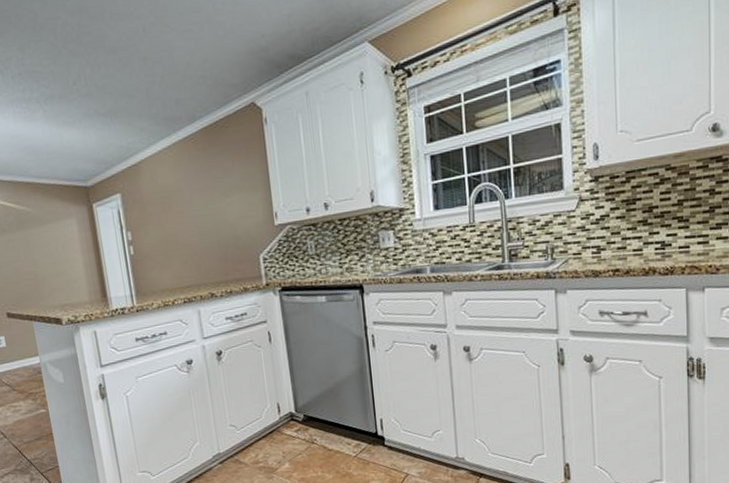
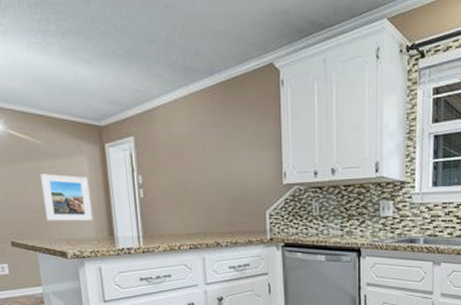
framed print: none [31,239,85,288] -> present [40,174,93,221]

